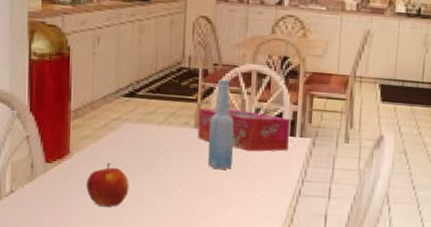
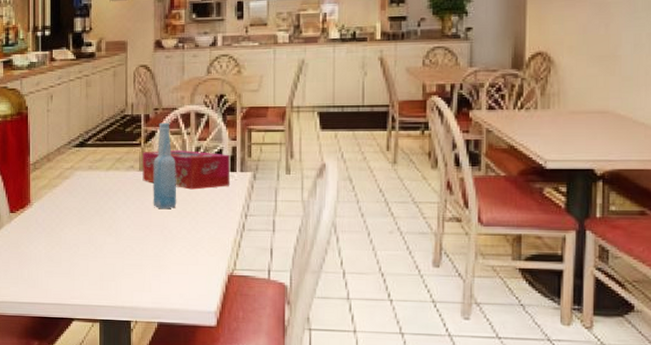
apple: present [86,163,129,207] -> none [45,209,83,251]

